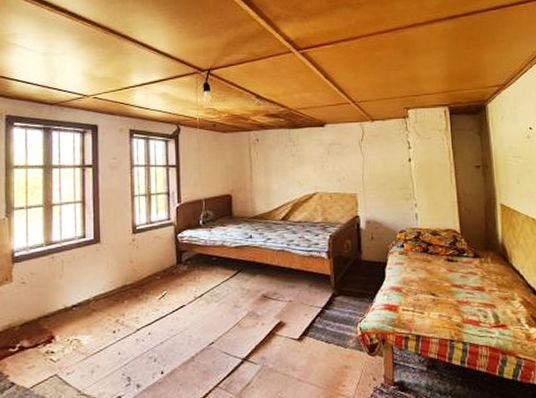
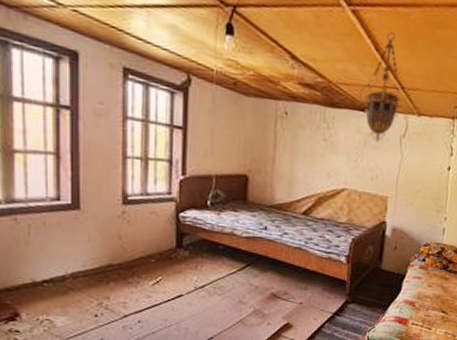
hanging lantern: none [317,61,360,150] -> present [359,31,408,143]

